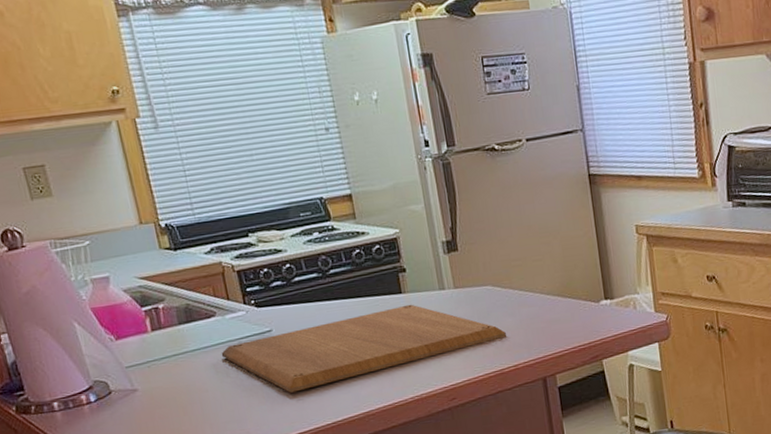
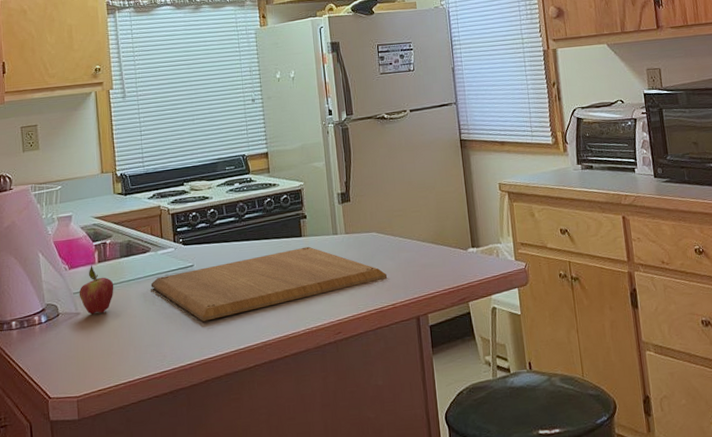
fruit: none [132,333,177,391] -> present [79,264,114,315]

